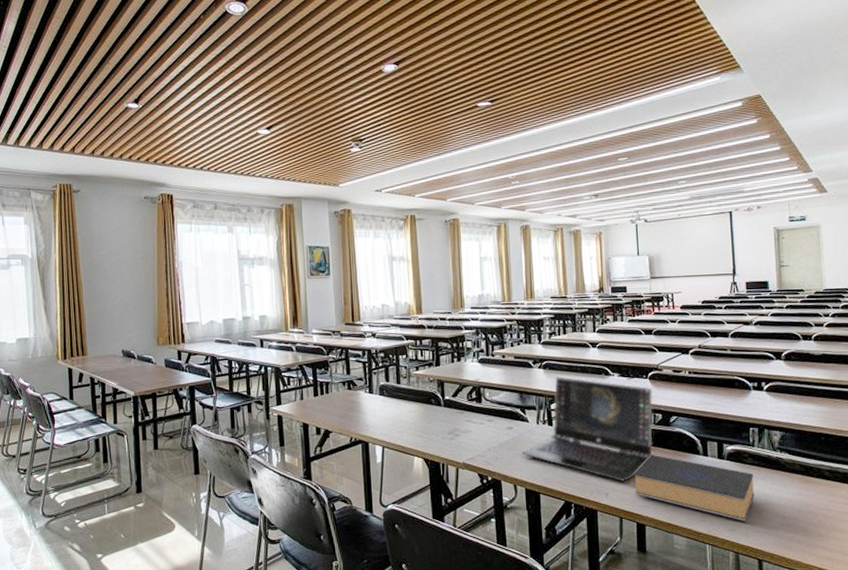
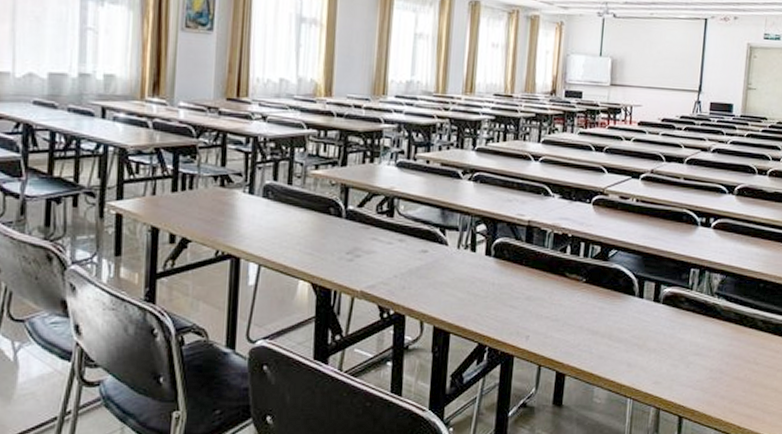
laptop: present [522,377,653,482] -> none [435,193,595,323]
book: present [634,454,755,522] -> none [559,292,688,374]

